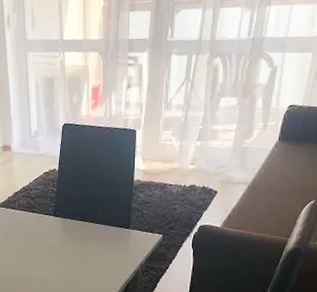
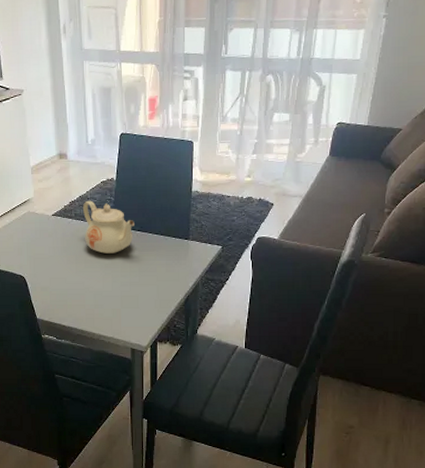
teapot: none [25,191,76,243] -> present [82,200,134,254]

